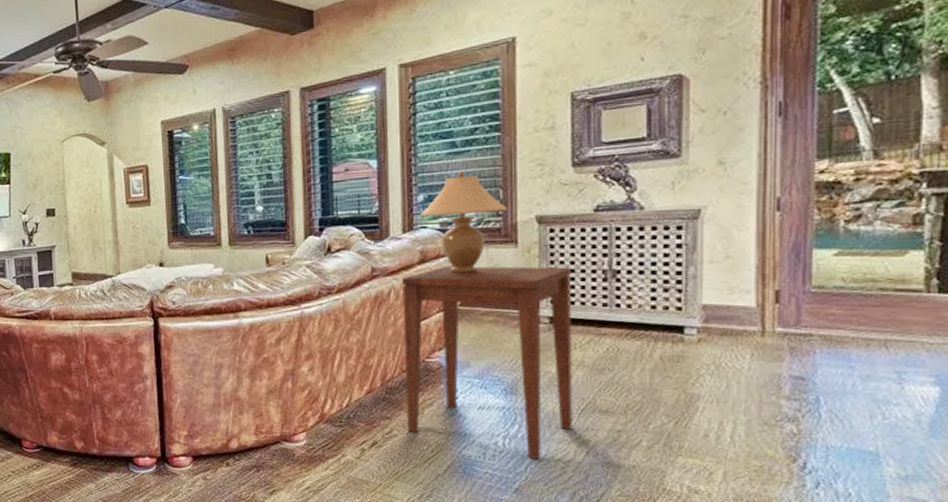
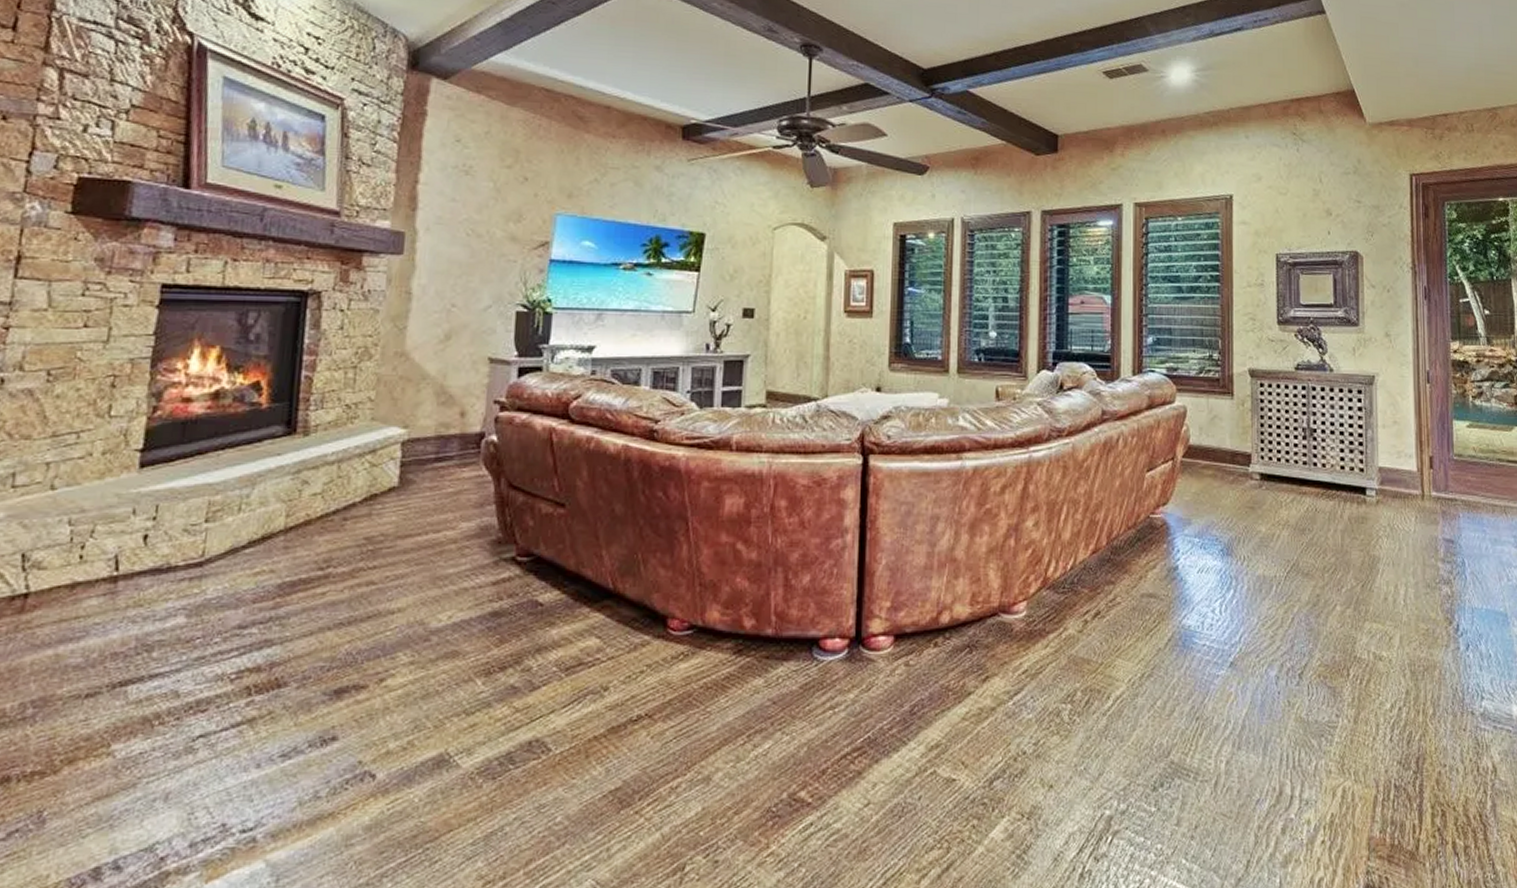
side table: present [402,266,572,460] -> none [1130,414,1280,629]
table lamp: present [421,171,508,274] -> none [1150,317,1226,423]

